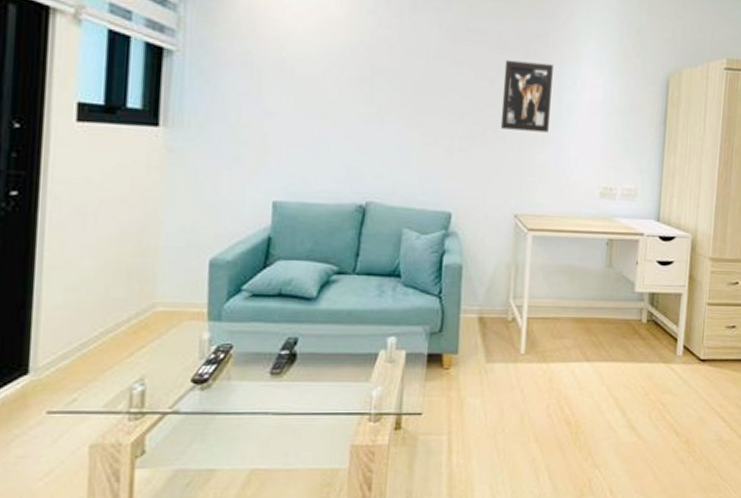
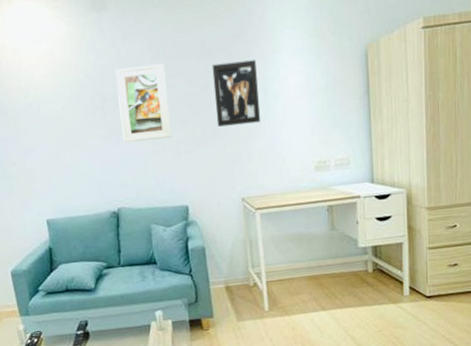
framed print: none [389,41,453,130] -> present [115,64,172,144]

